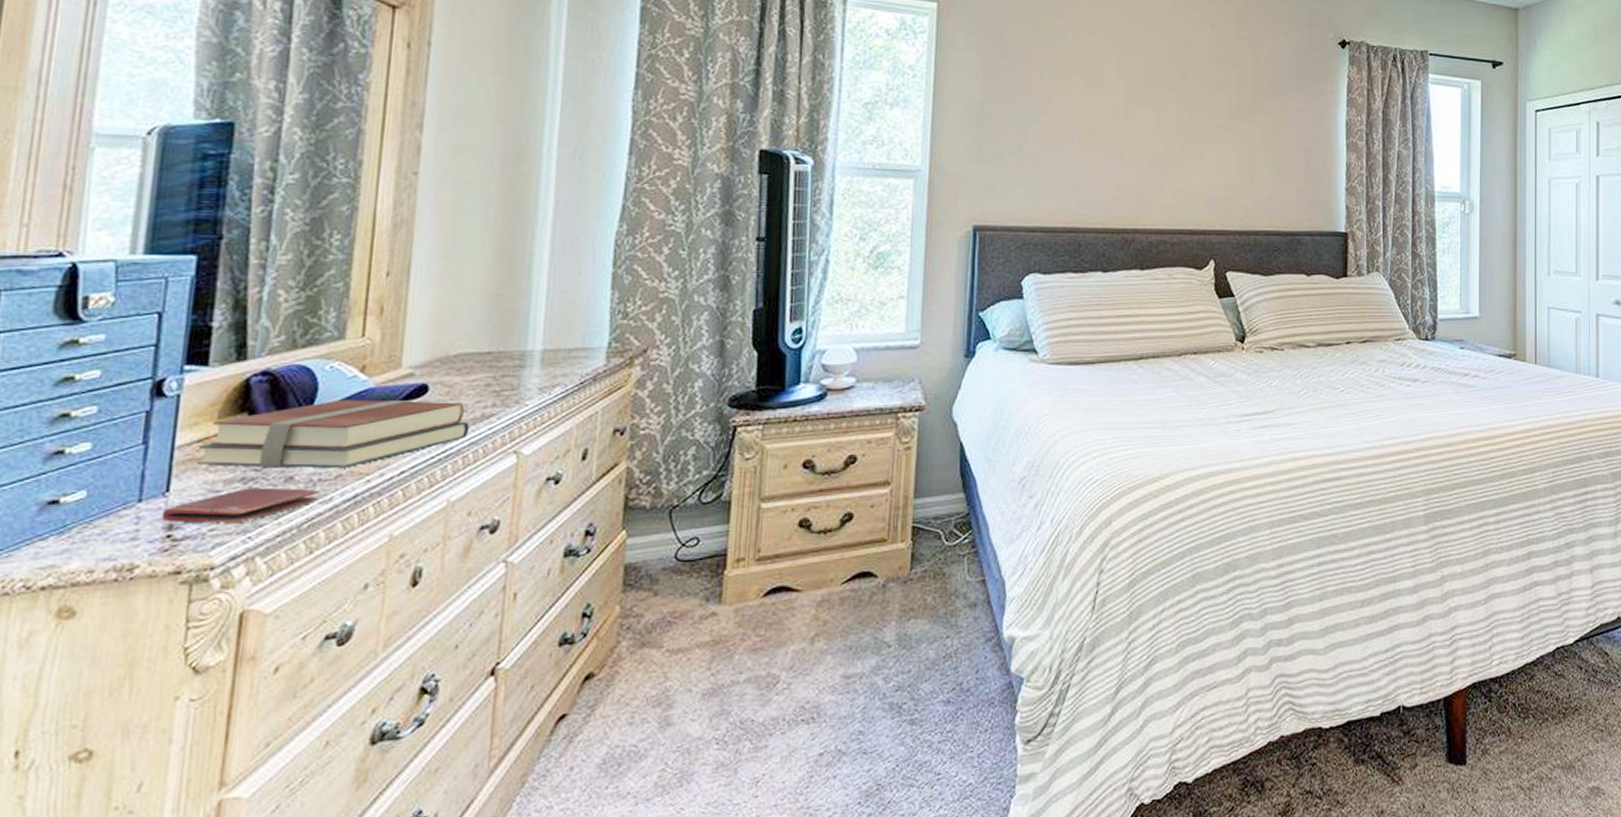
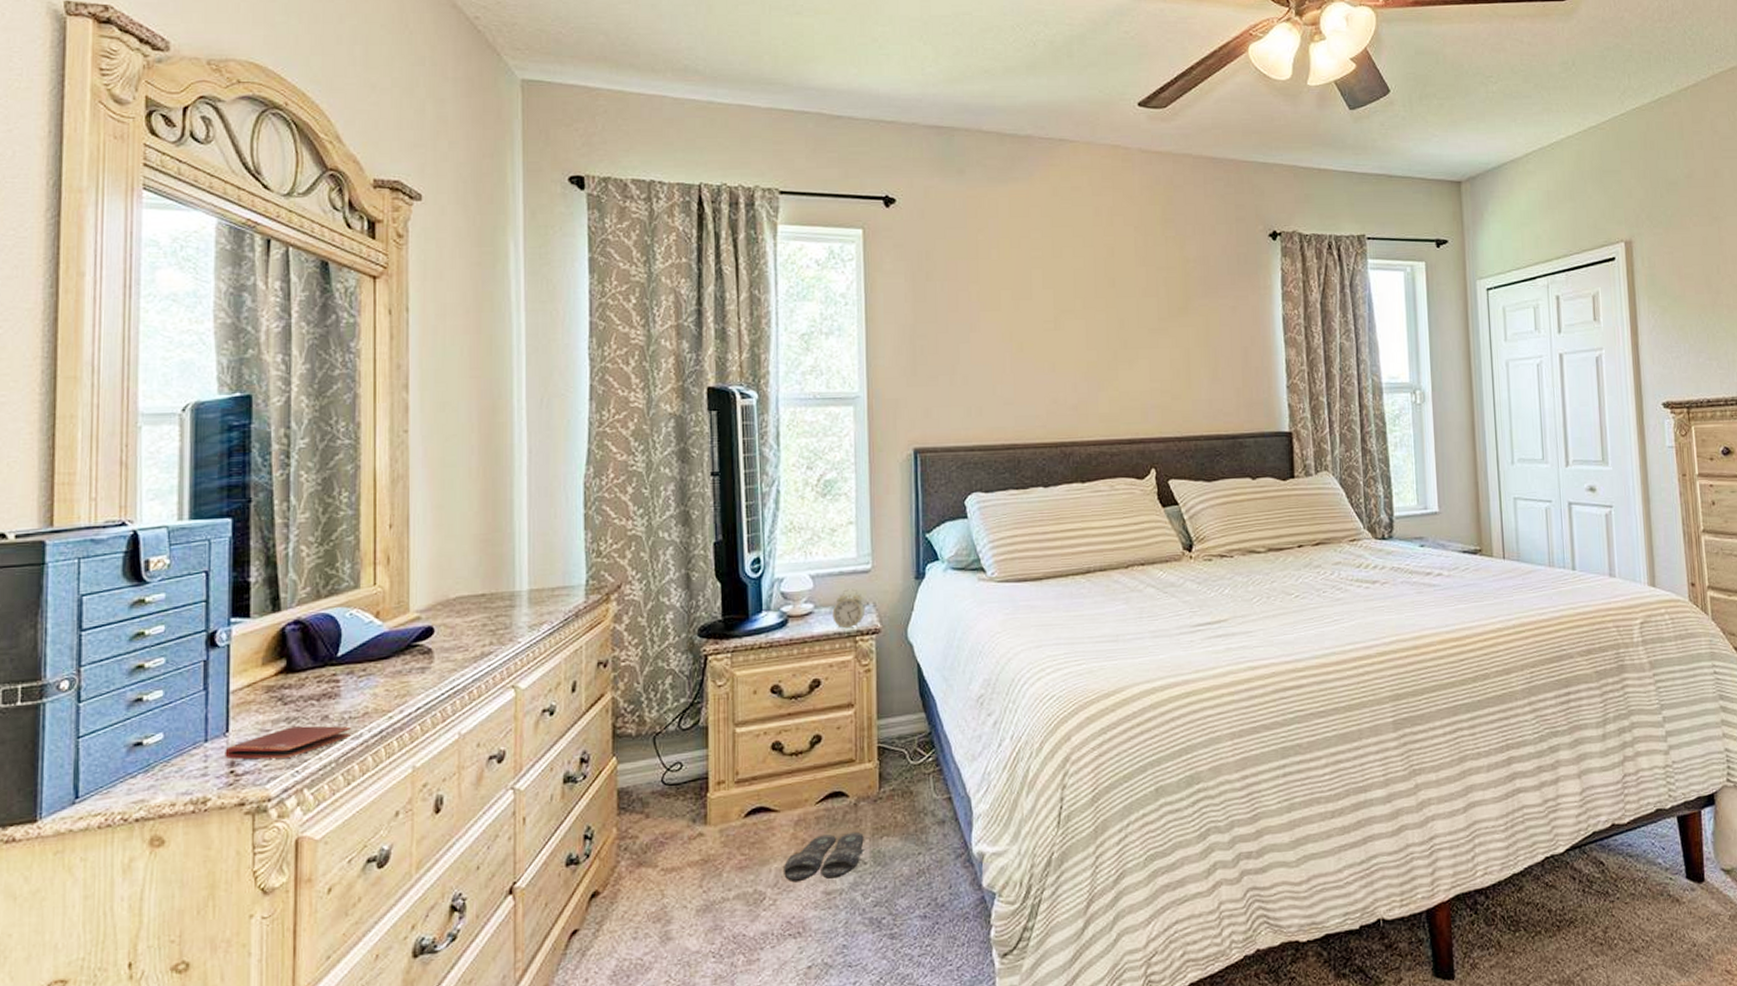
books: present [195,399,469,469] -> none [247,642,471,708]
slippers: none [801,614,890,664] -> present [784,832,864,881]
alarm clock: none [875,364,910,405] -> present [832,589,866,629]

